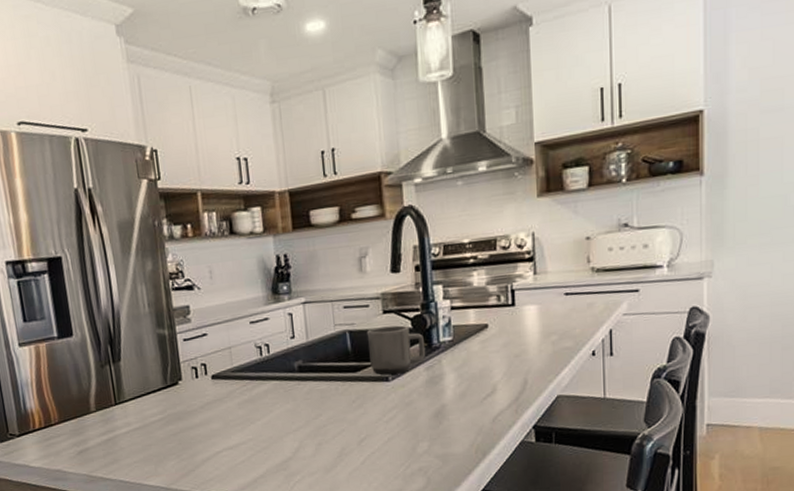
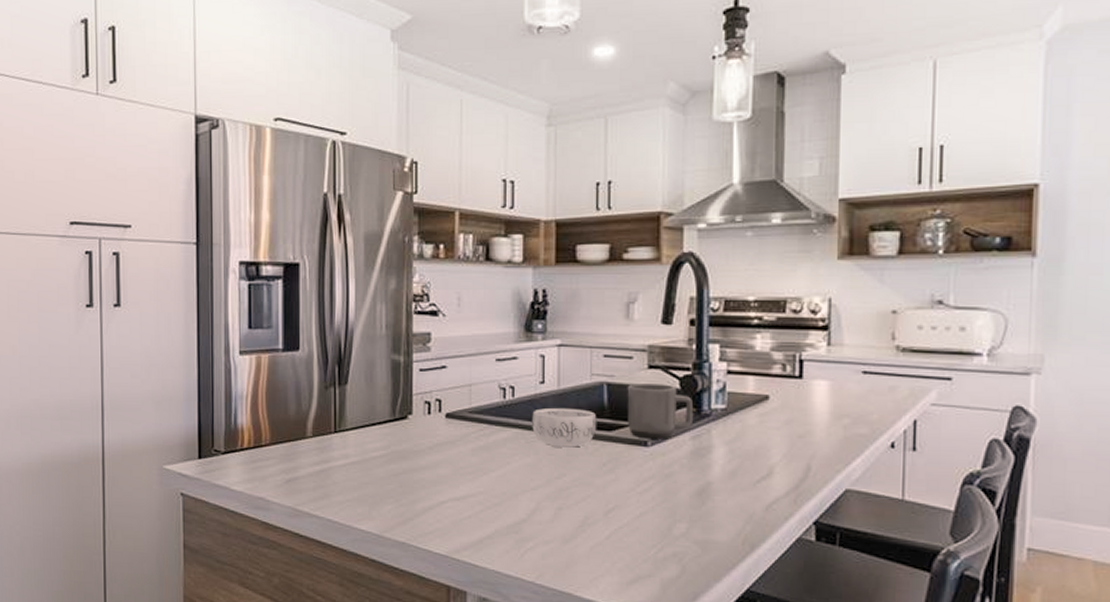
decorative bowl: none [286,356,345,392] -> present [531,407,597,447]

